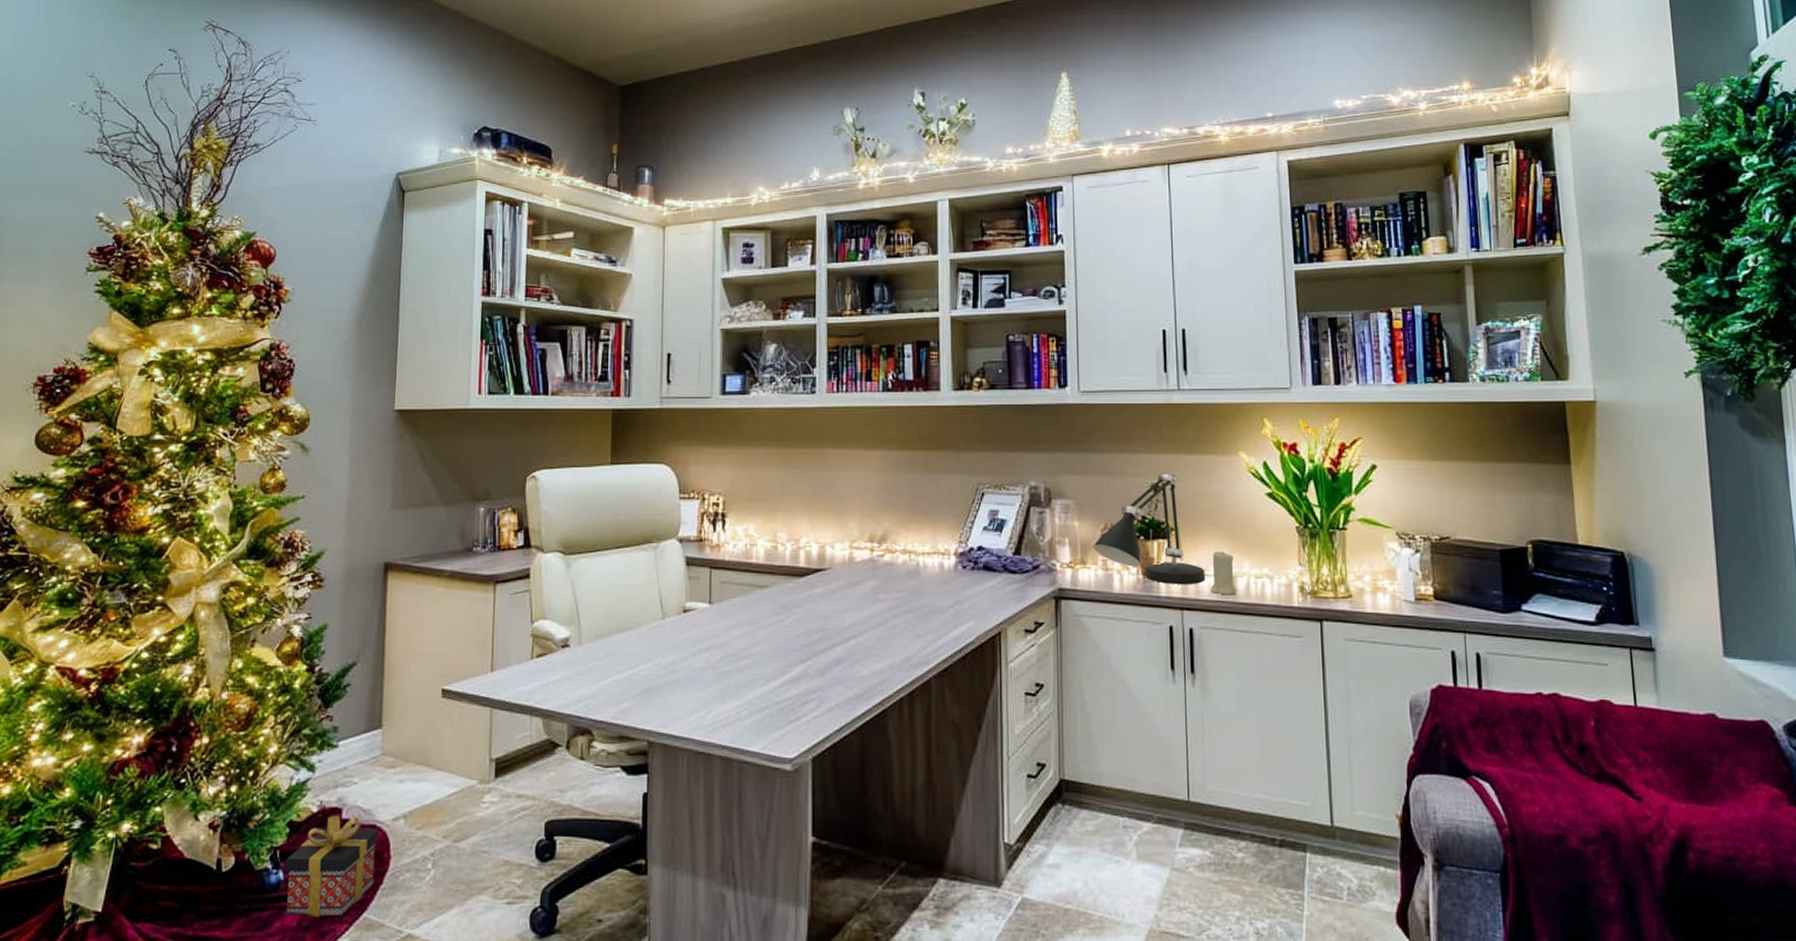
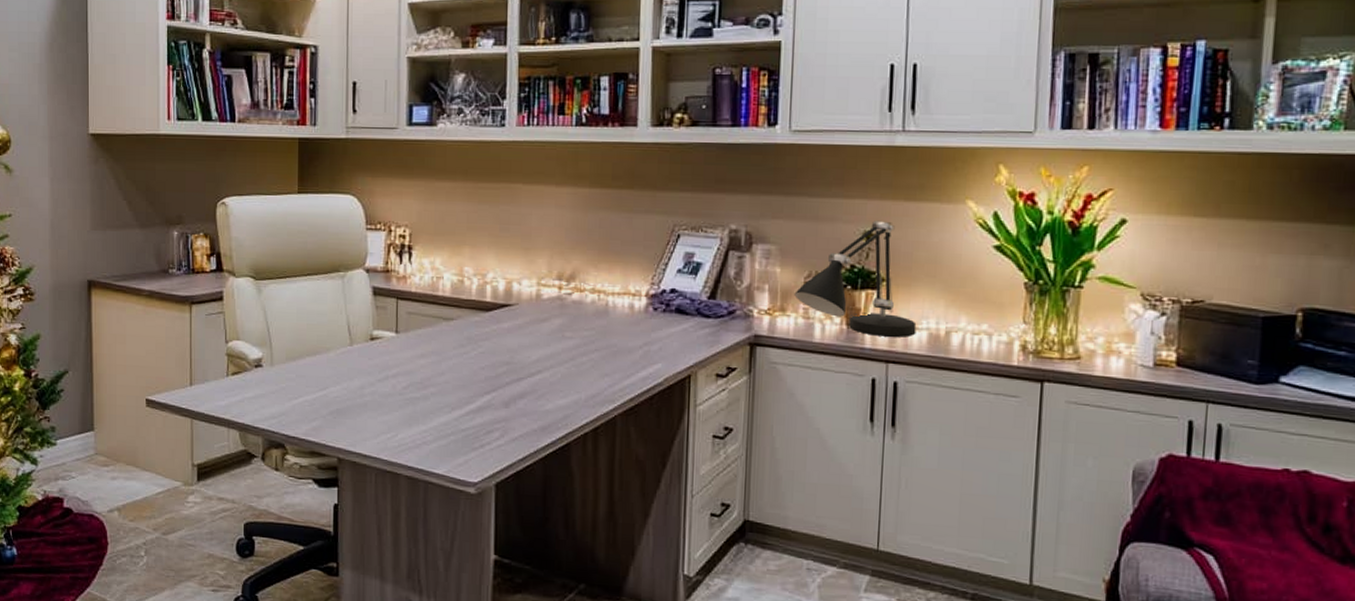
gift box: present [286,816,379,918] -> none [19,504,96,589]
candle: present [1210,550,1237,595] -> none [920,303,951,351]

